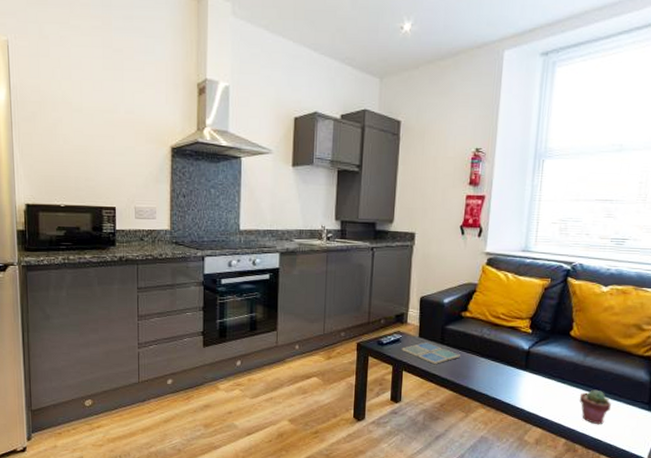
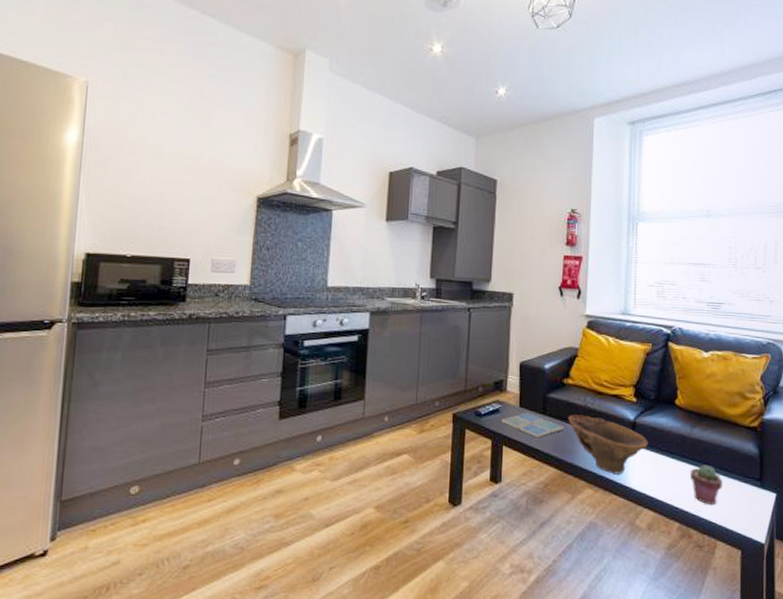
bowl: none [464,344,541,397] -> present [568,414,648,474]

